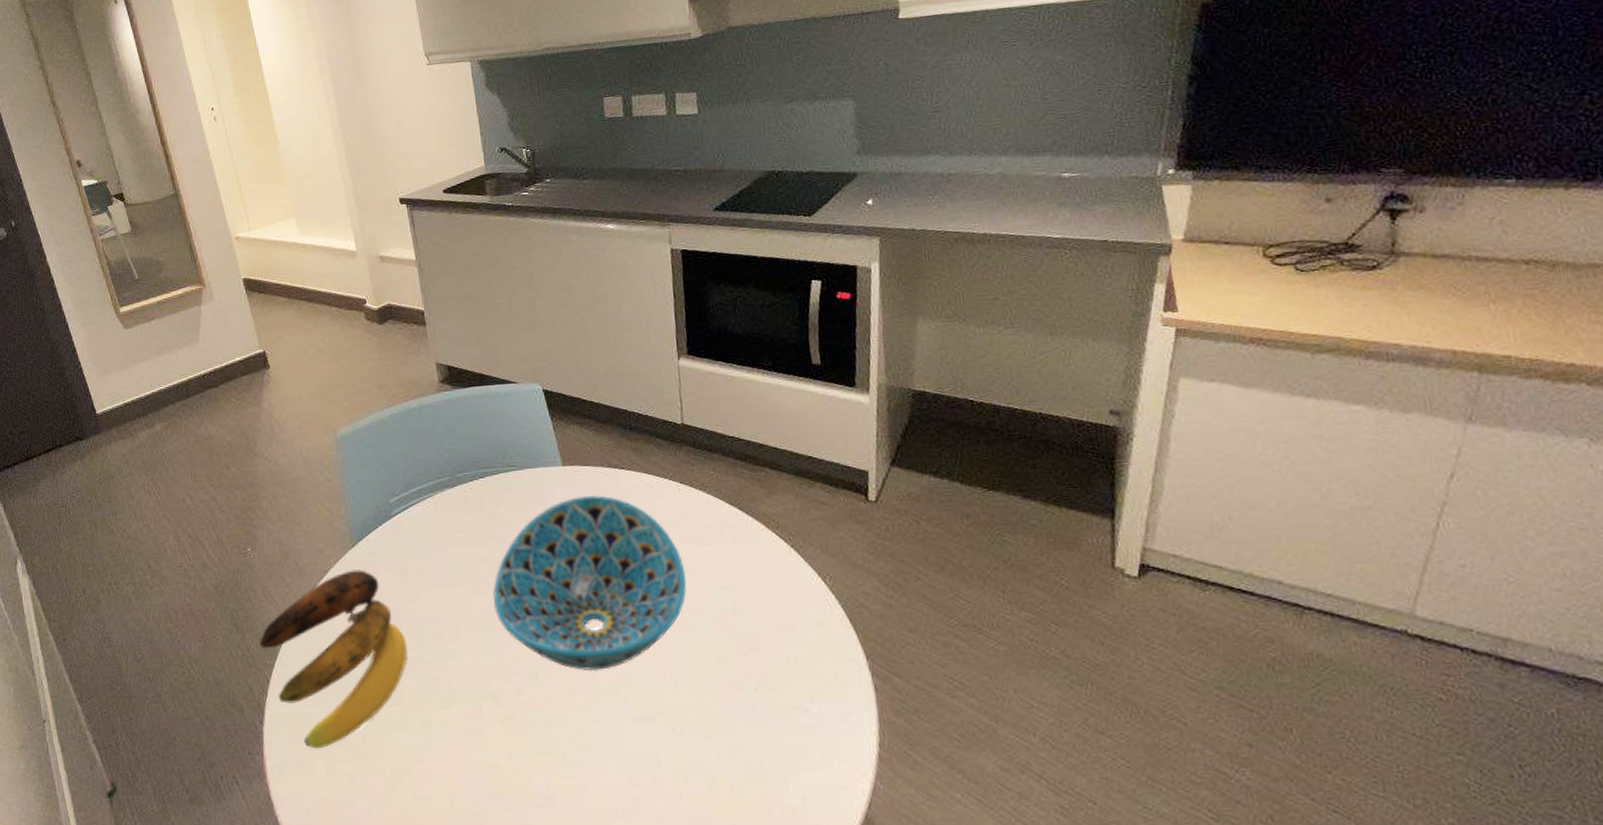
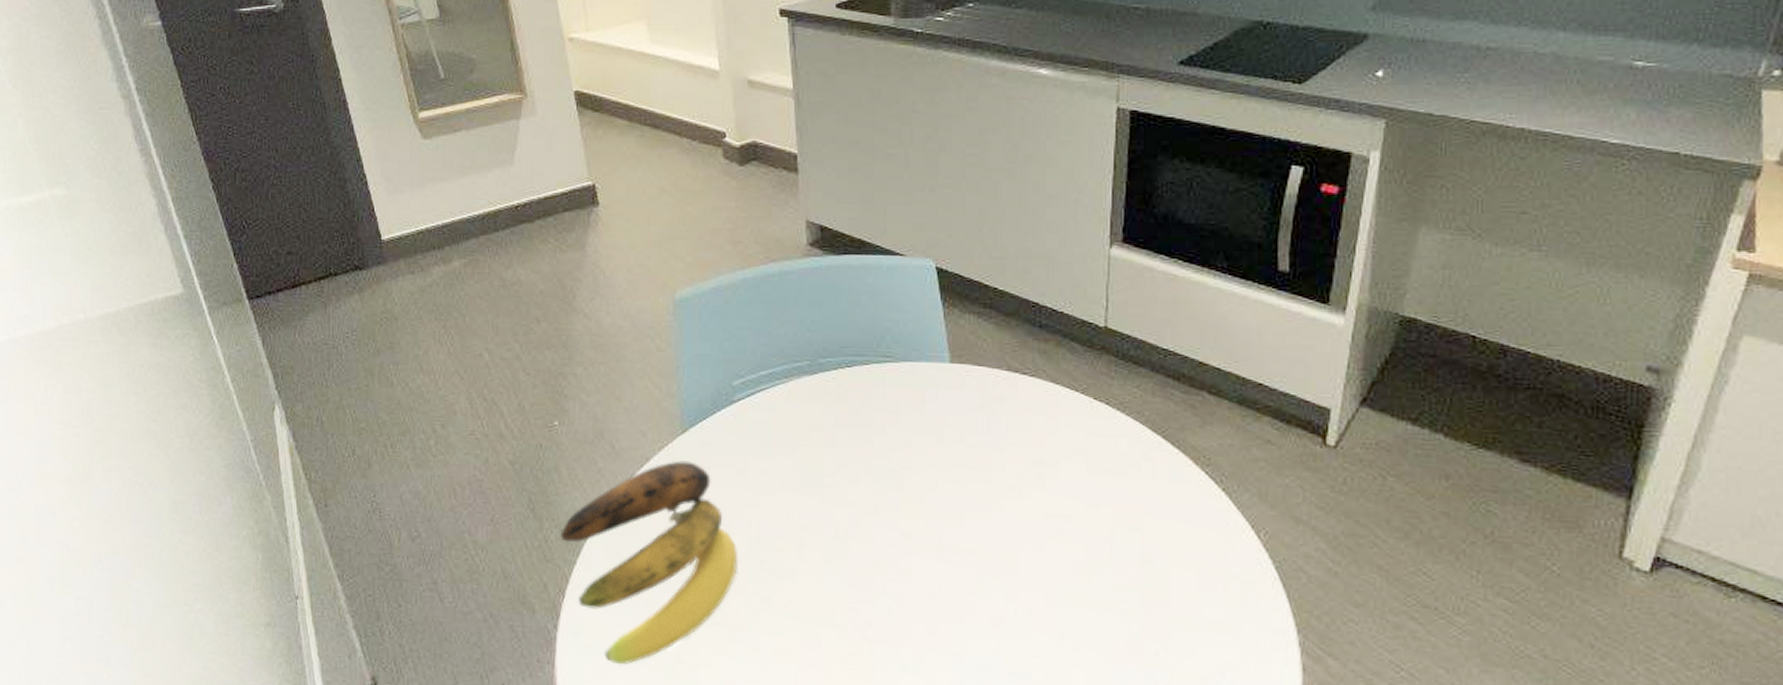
bowl: present [493,494,687,671] -> none [848,401,1088,612]

